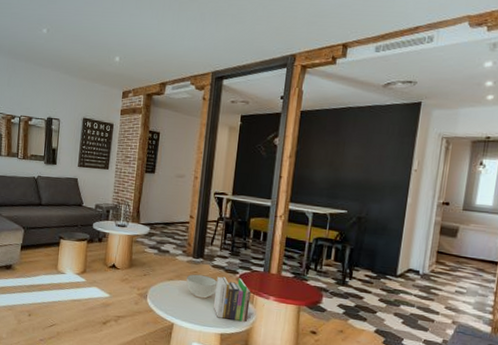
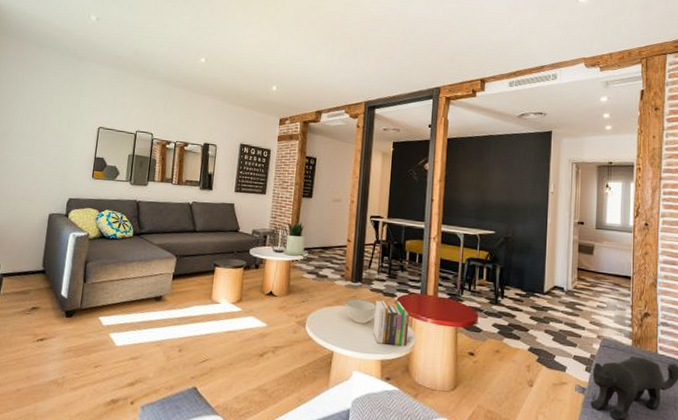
planter: none [126,196,148,231] -> present [284,221,306,256]

